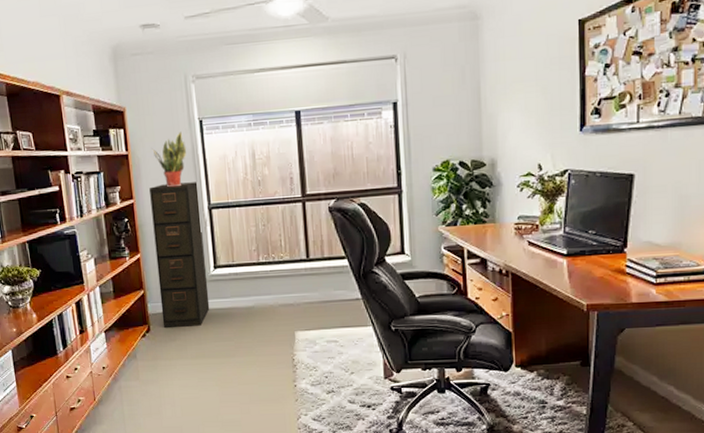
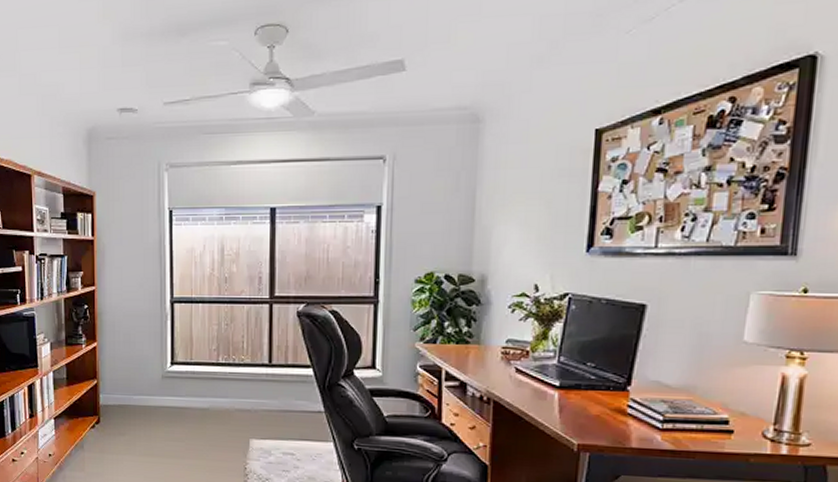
filing cabinet: present [149,182,210,328] -> none [112,273,163,423]
potted plant: present [151,131,187,187] -> none [117,220,154,276]

